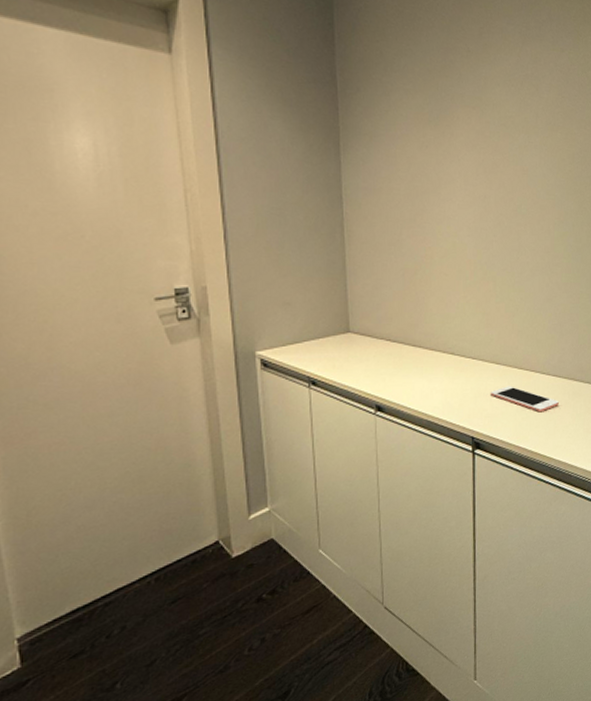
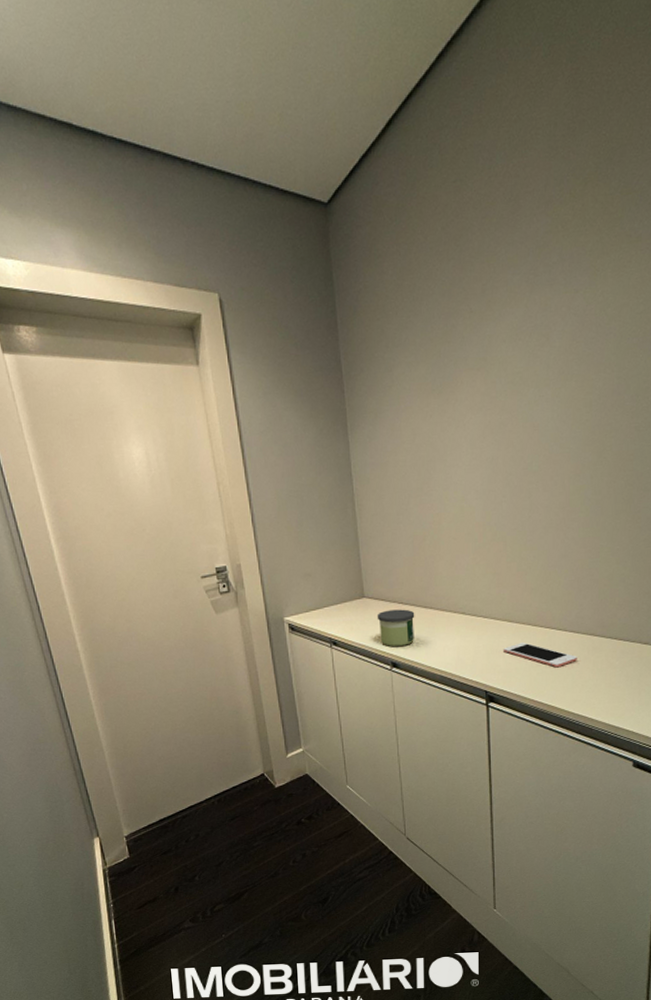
candle: none [362,347,403,389] -> present [377,609,415,647]

